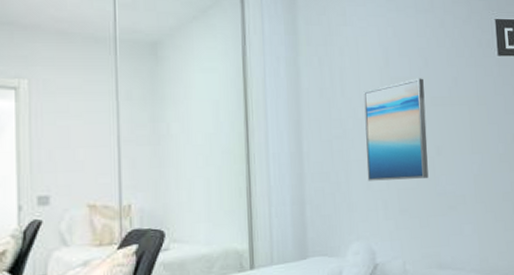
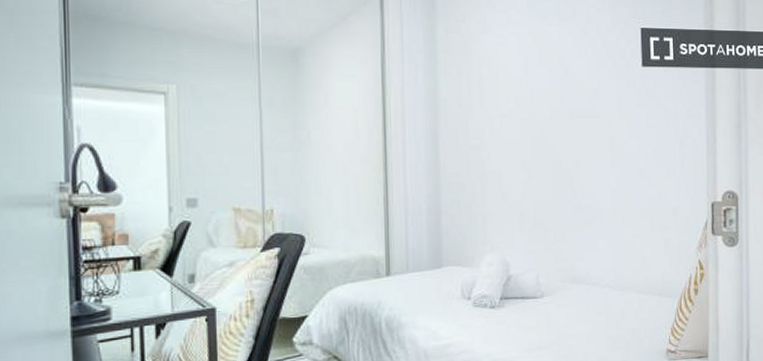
wall art: present [364,78,429,181] -> none [502,89,565,193]

